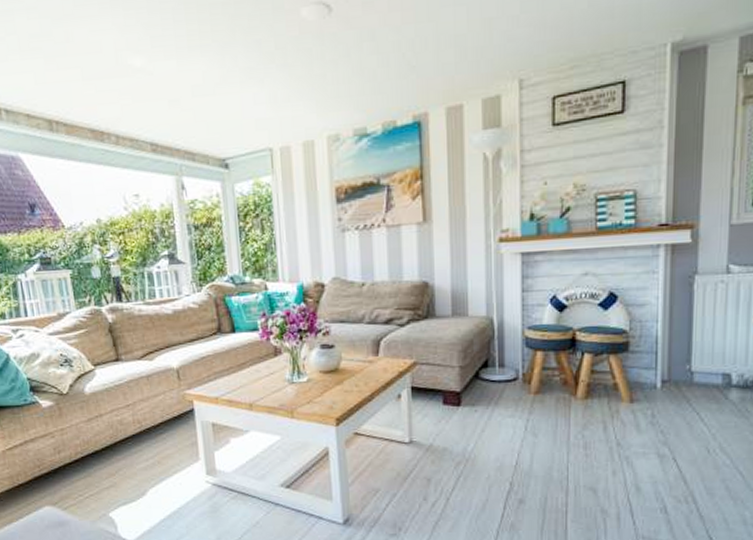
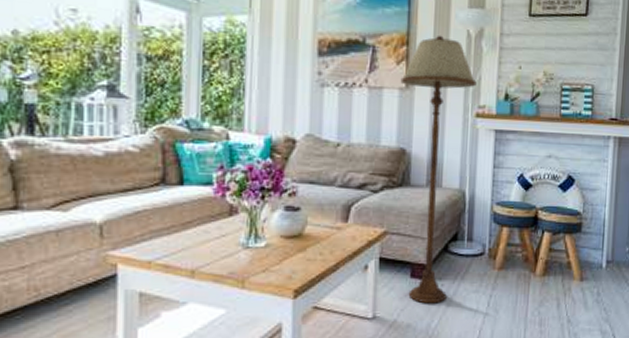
floor lamp: none [417,163,497,429] -> present [400,35,477,304]

